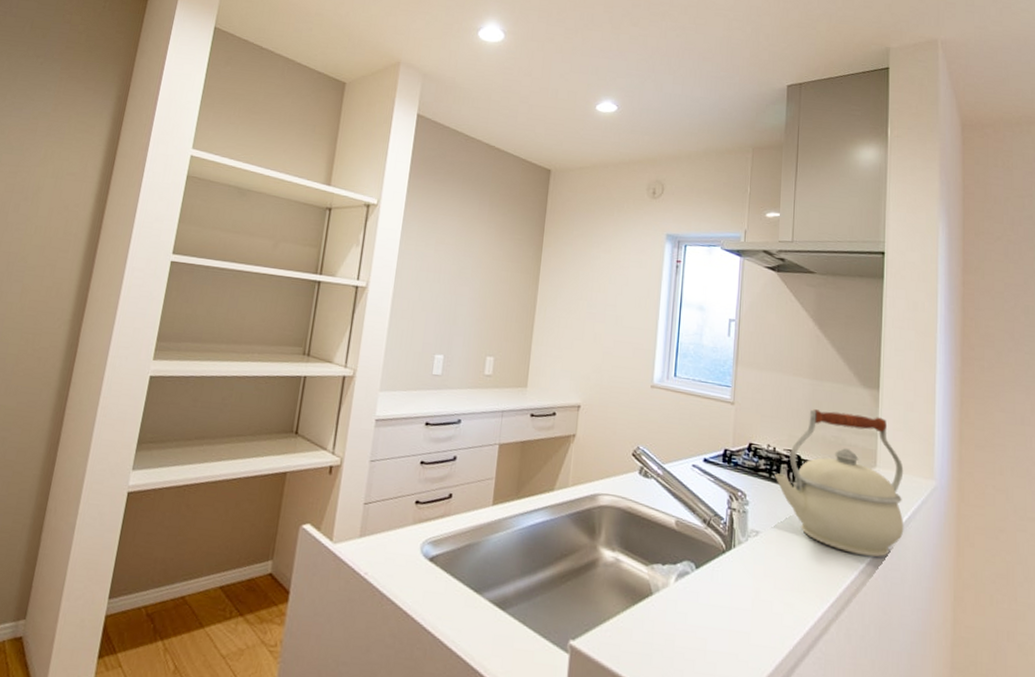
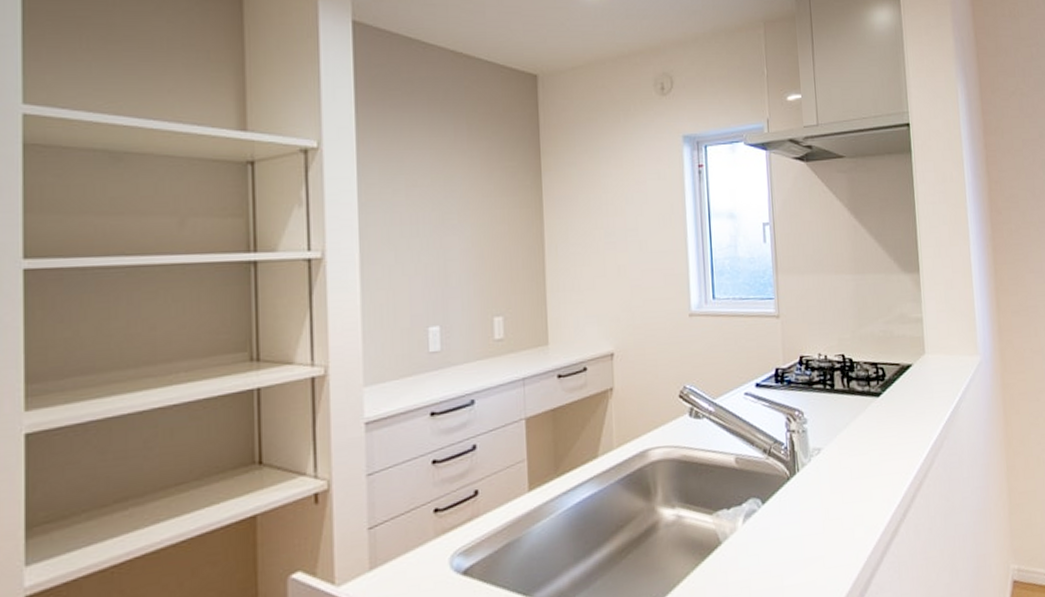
kettle: present [774,409,904,558] -> none [829,301,957,449]

